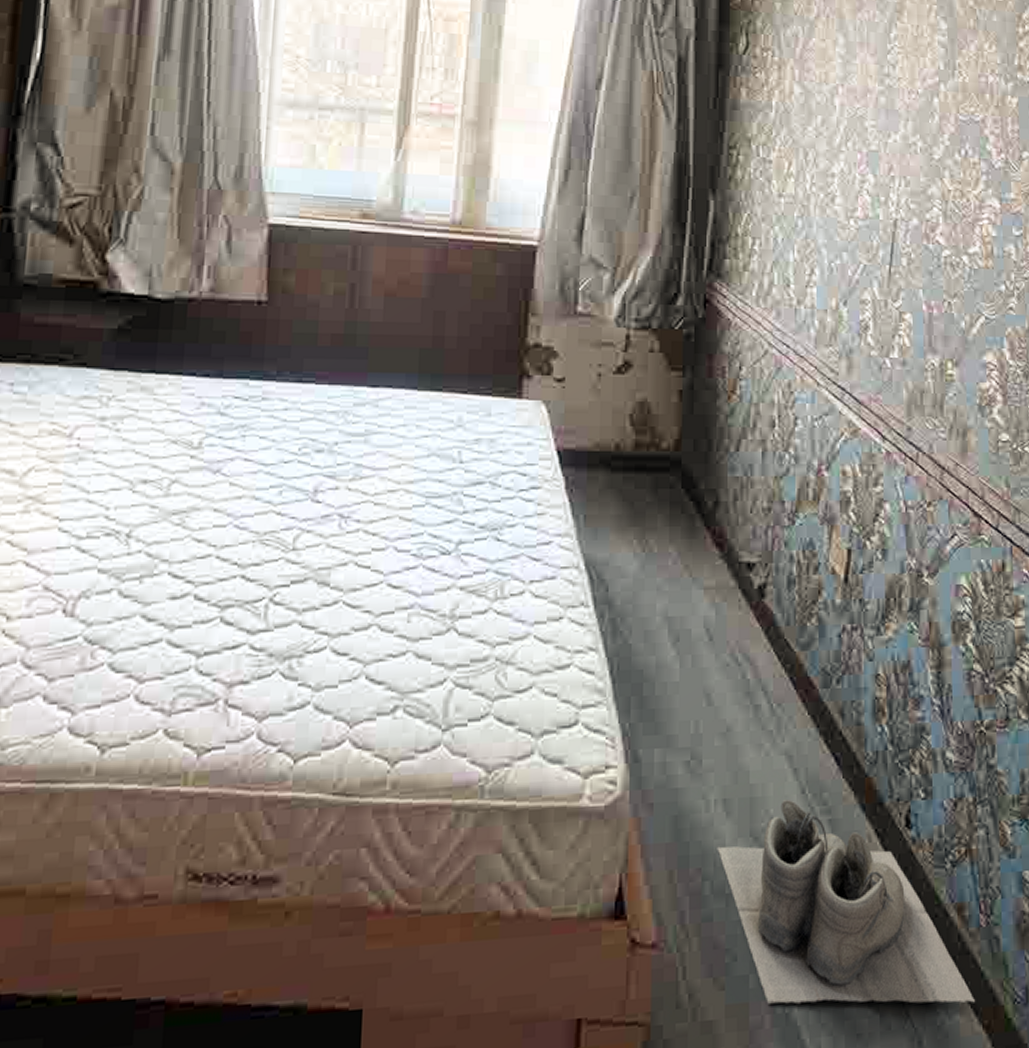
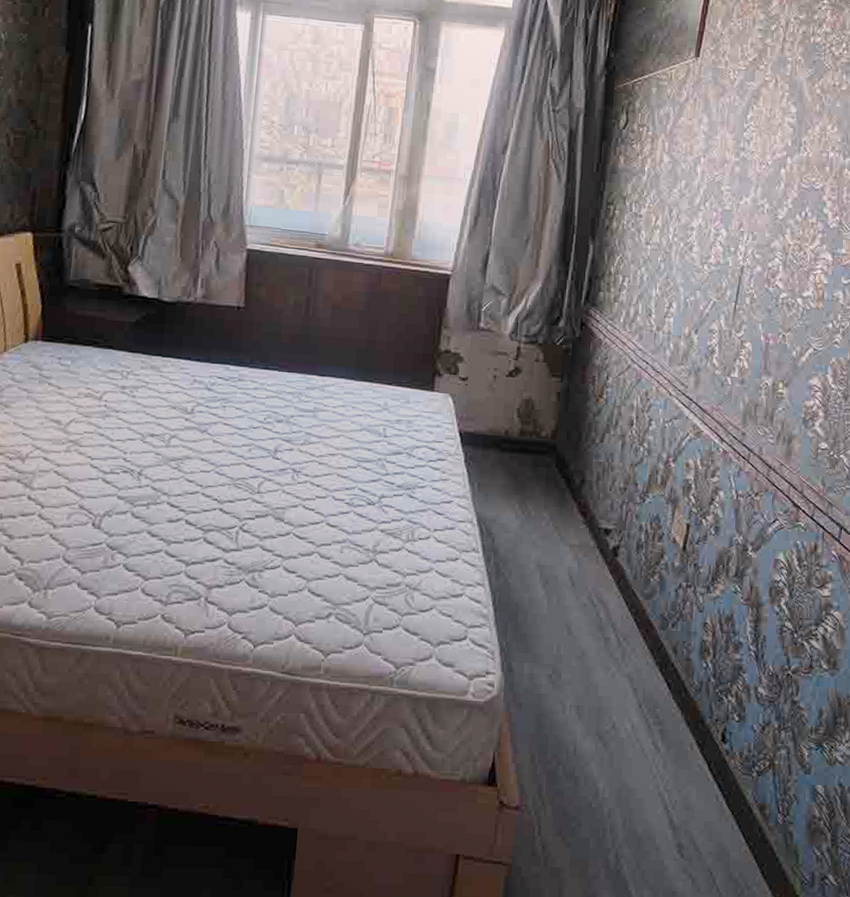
boots: present [717,800,975,1005] -> none [569,711,770,880]

